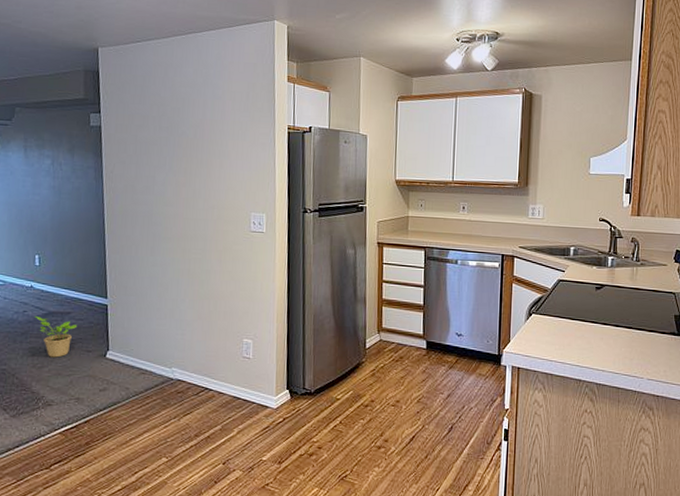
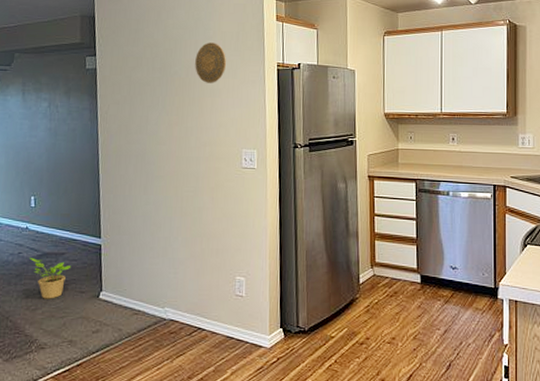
decorative plate: none [203,102,235,145] -> present [195,42,226,83]

